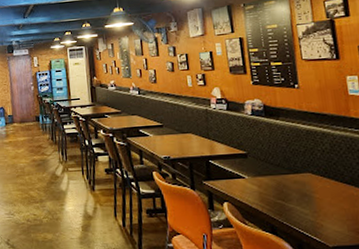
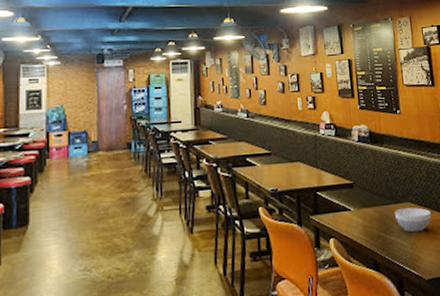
bowl: none [293,177,336,202] -> present [395,207,431,233]

